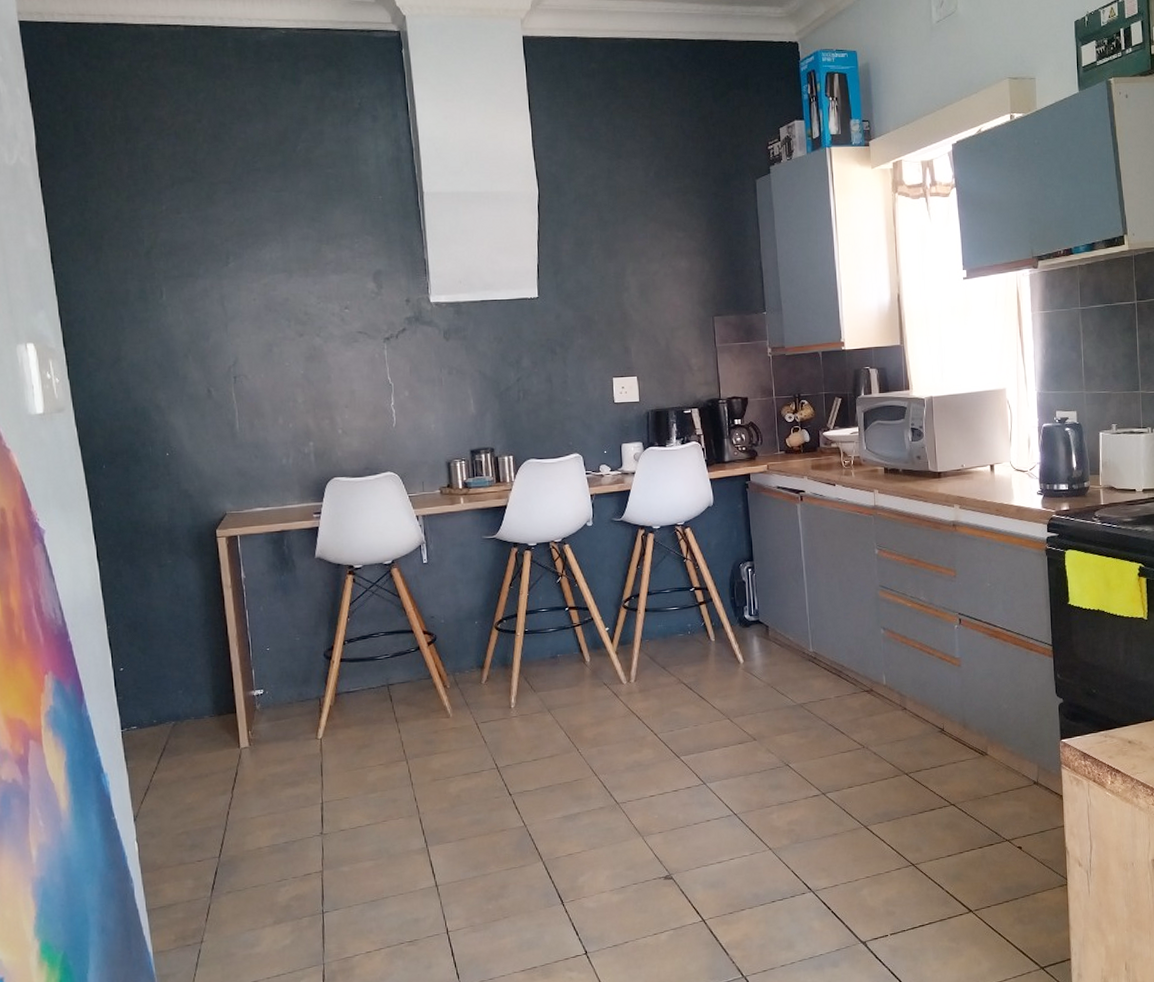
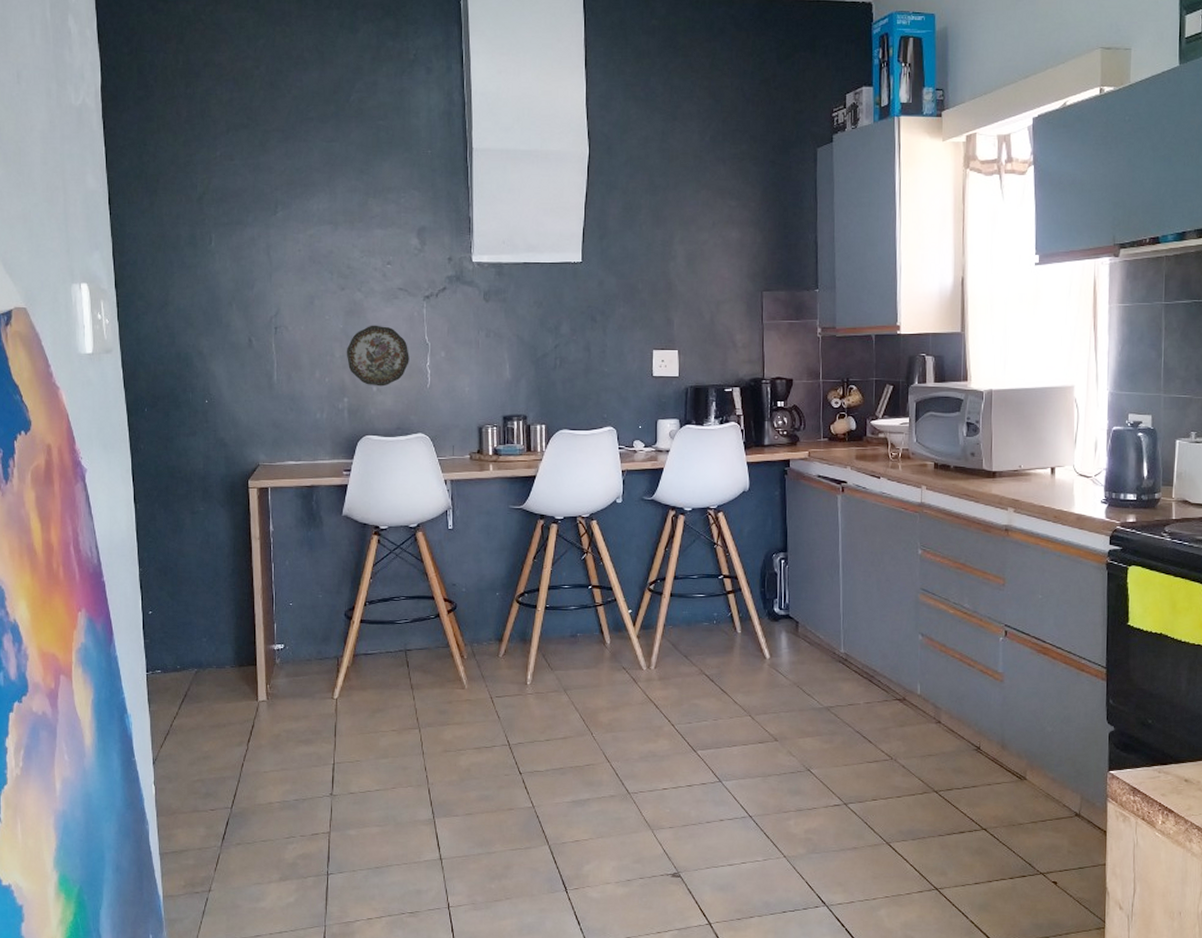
decorative plate: none [308,368,373,429] -> present [346,325,409,387]

